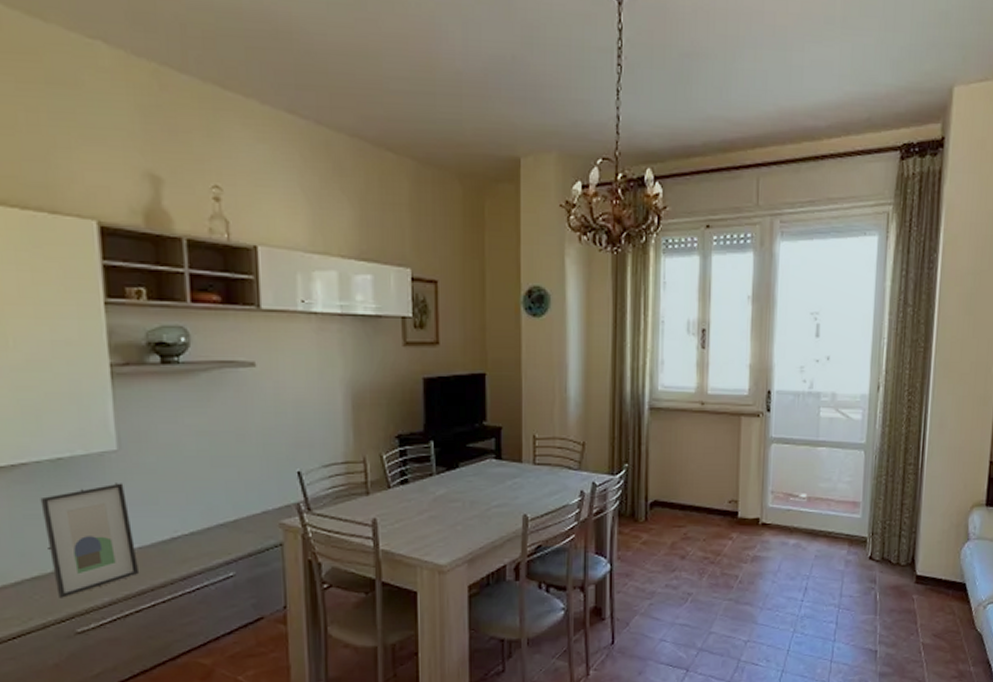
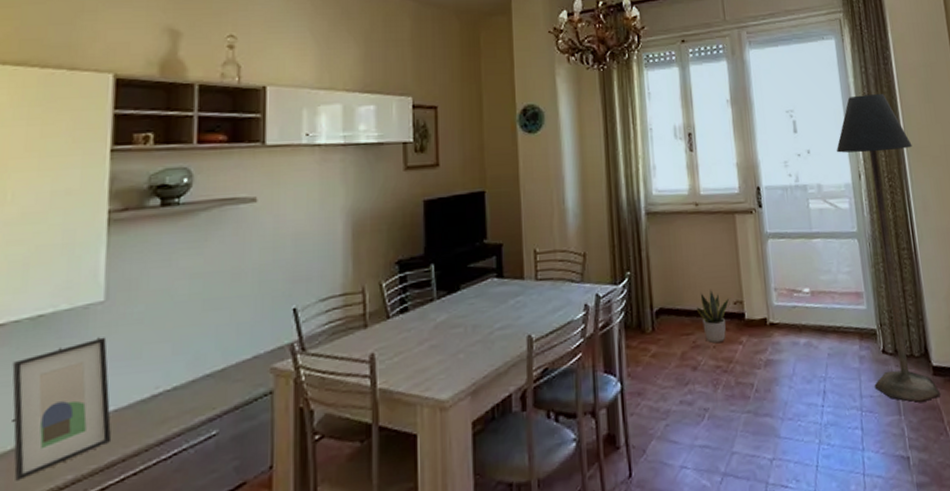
potted plant: none [691,487,724,537] -> present [697,289,729,344]
floor lamp: none [855,300,941,606] -> present [837,94,942,403]

